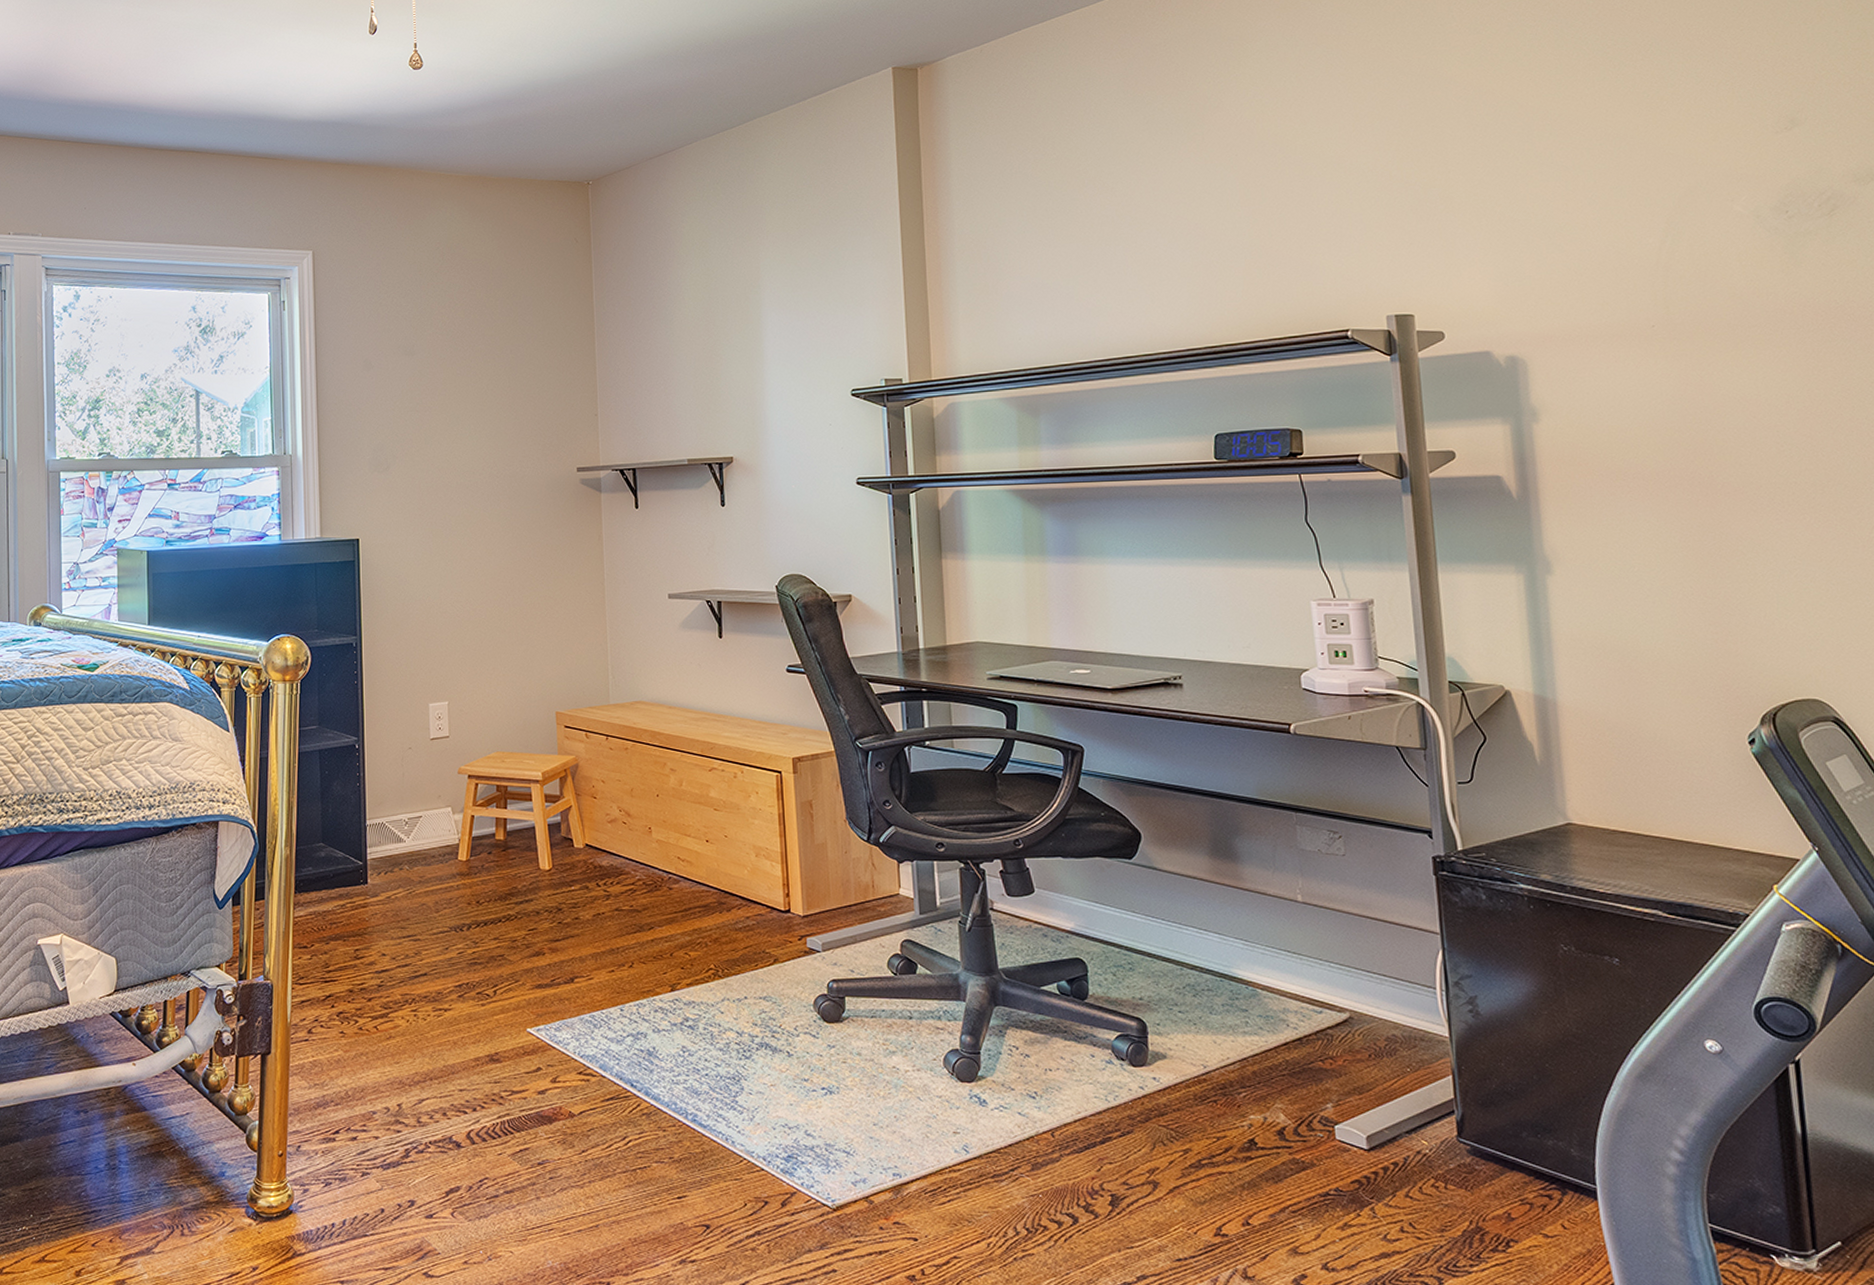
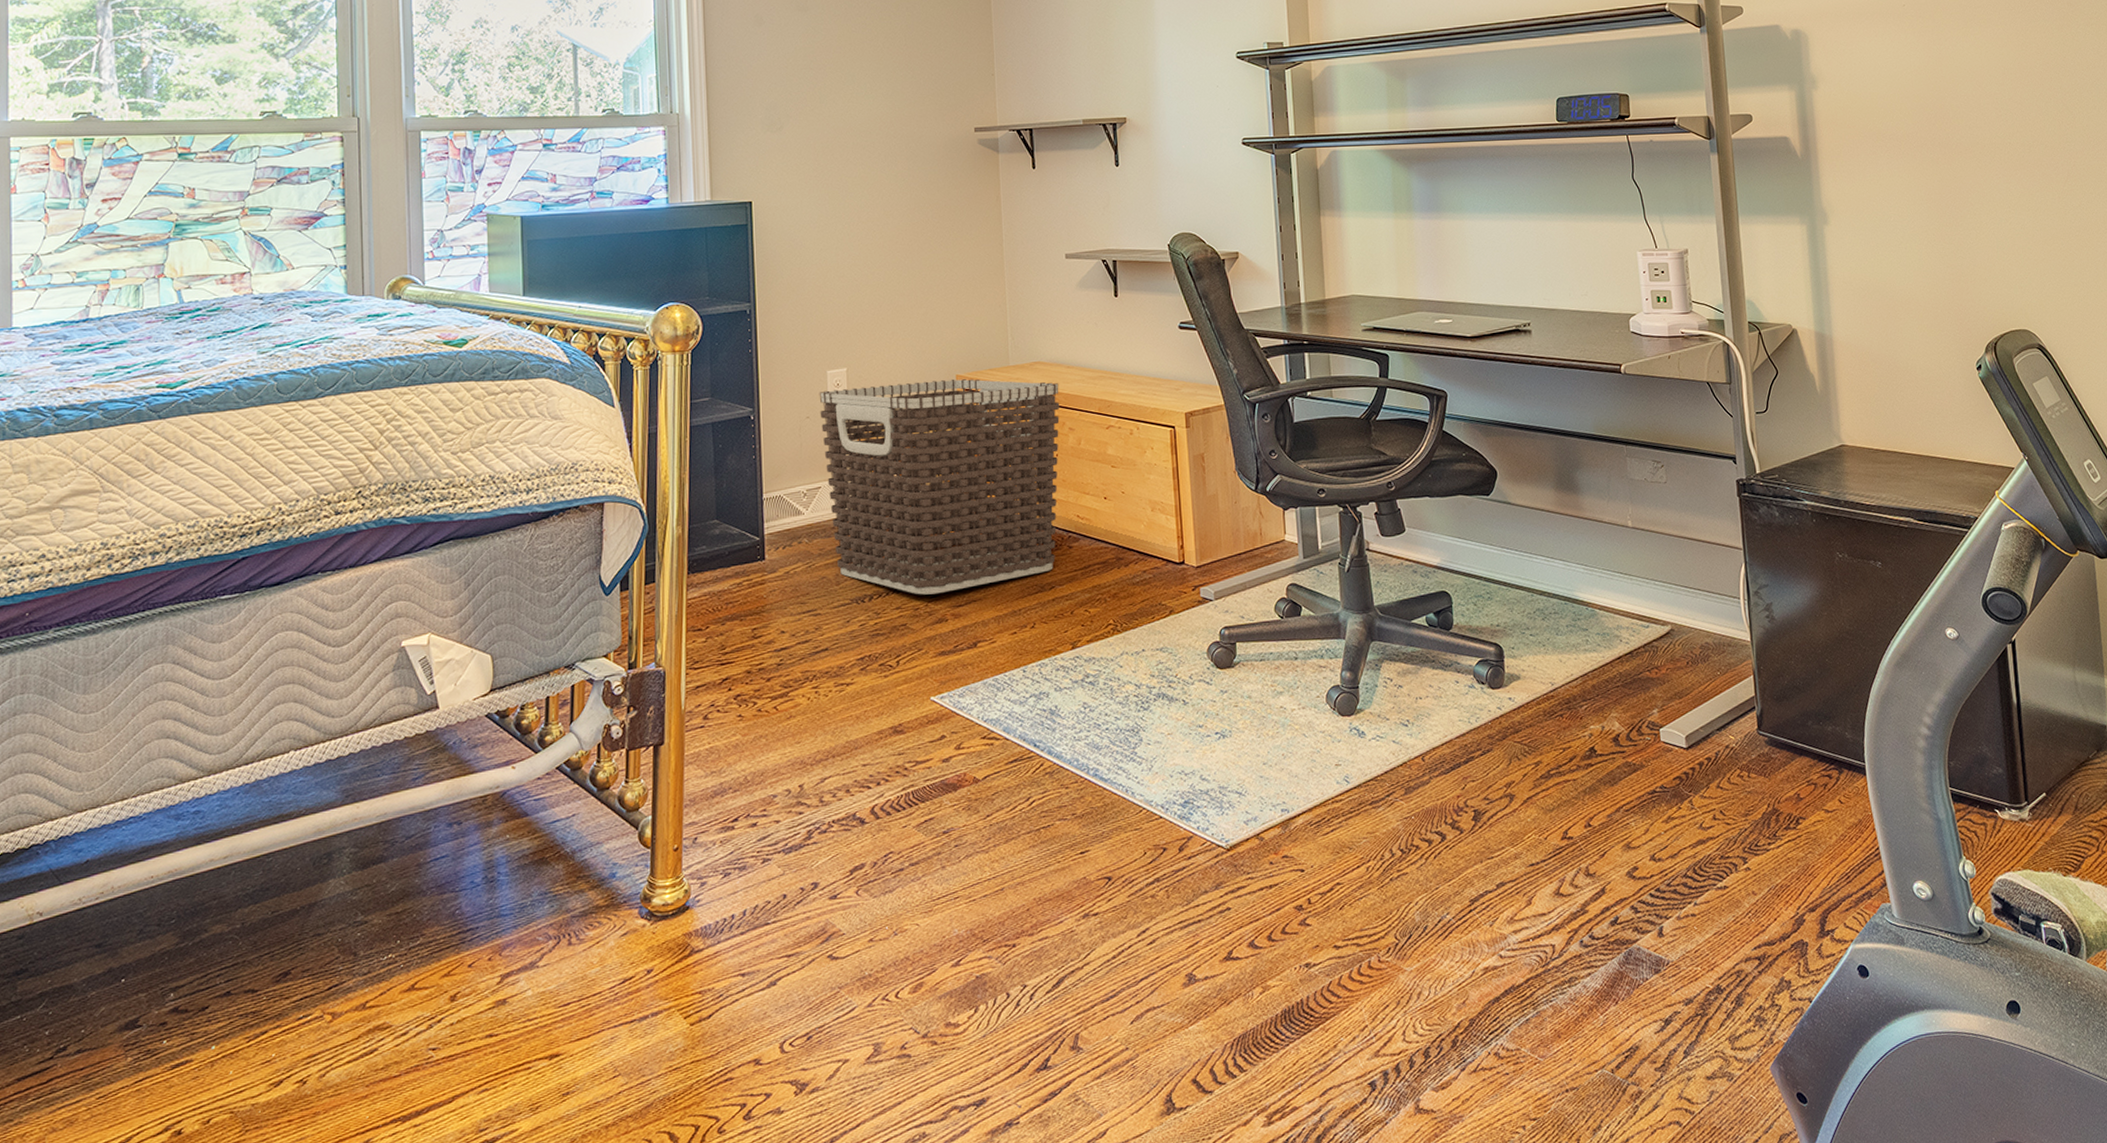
clothes hamper: none [421,715,661,927] -> present [819,378,1060,595]

